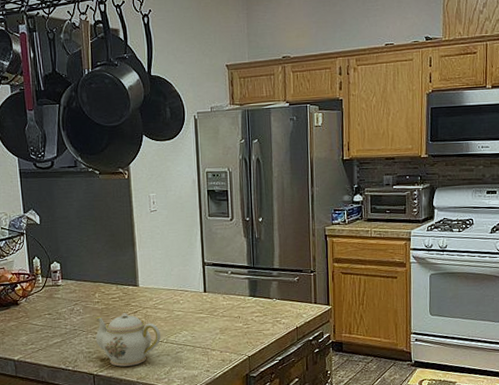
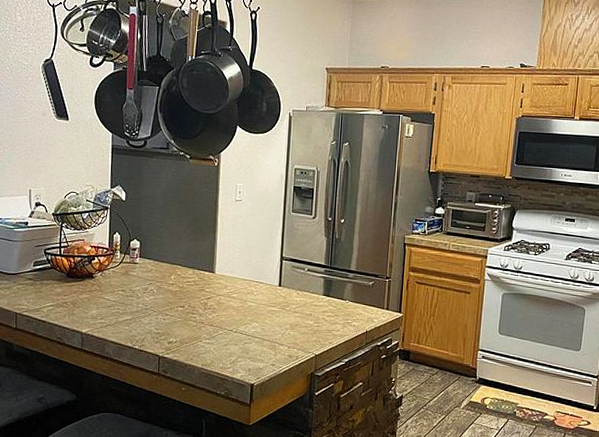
teapot: present [95,313,161,367] -> none [165,298,231,352]

